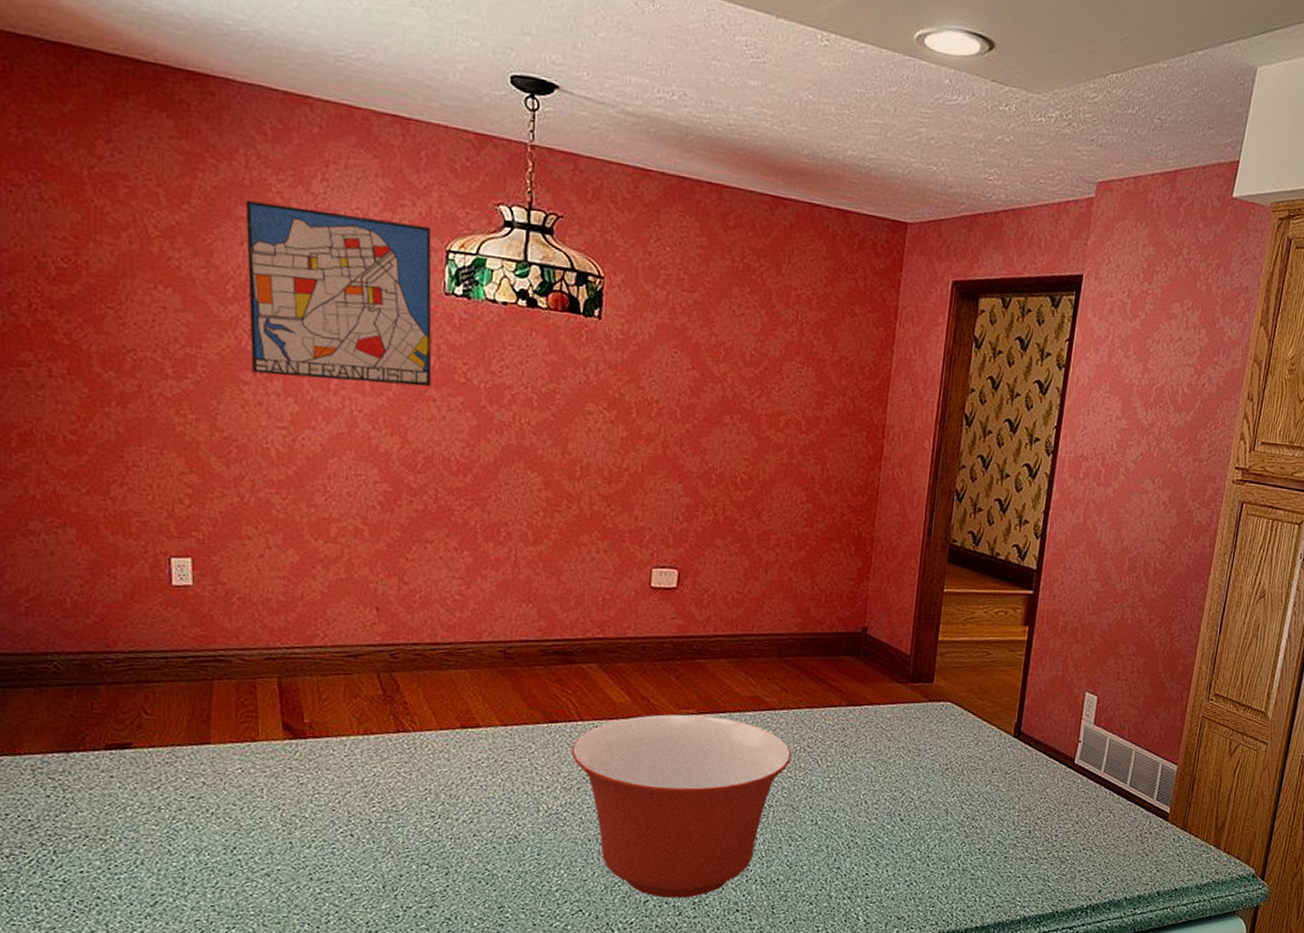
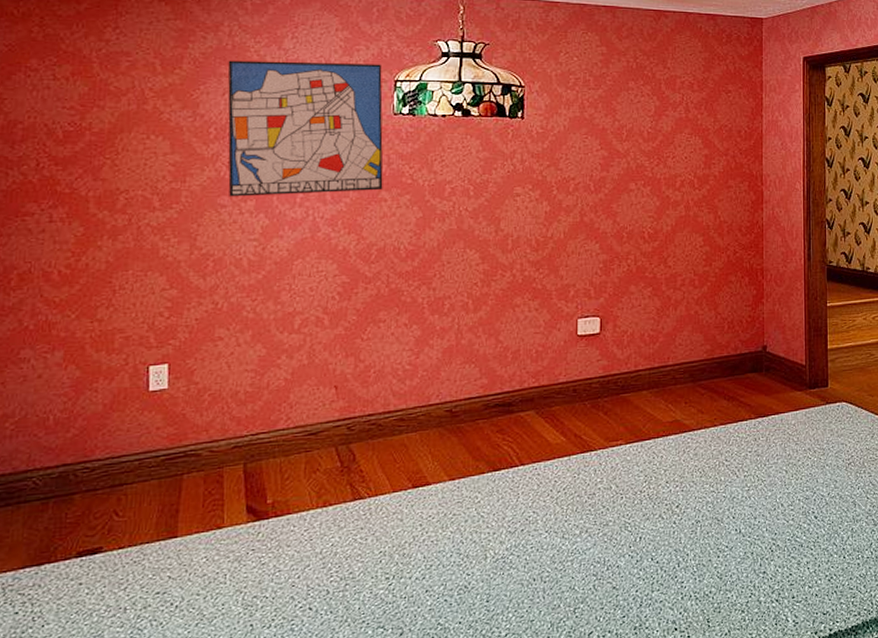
mixing bowl: present [571,714,792,898] -> none [514,444,712,627]

